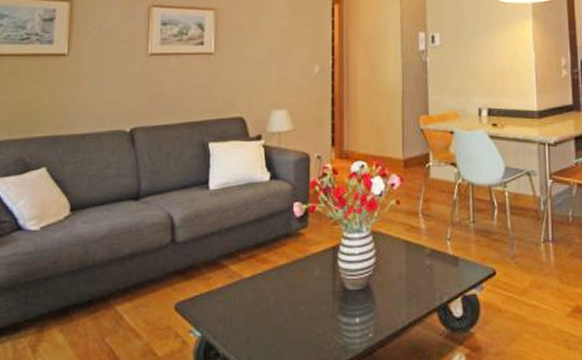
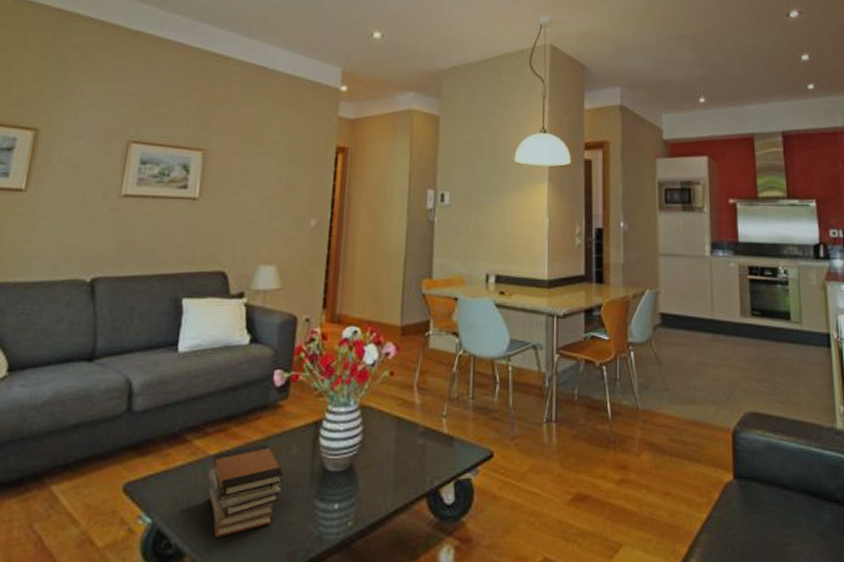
book stack: none [245,268,309,347] -> present [208,444,283,537]

